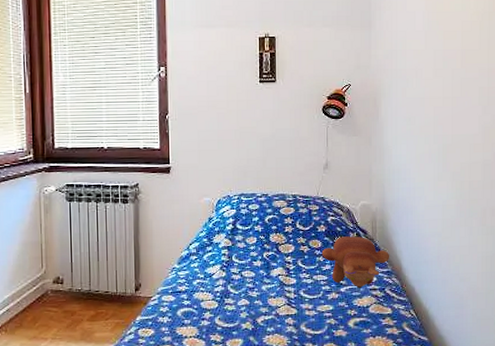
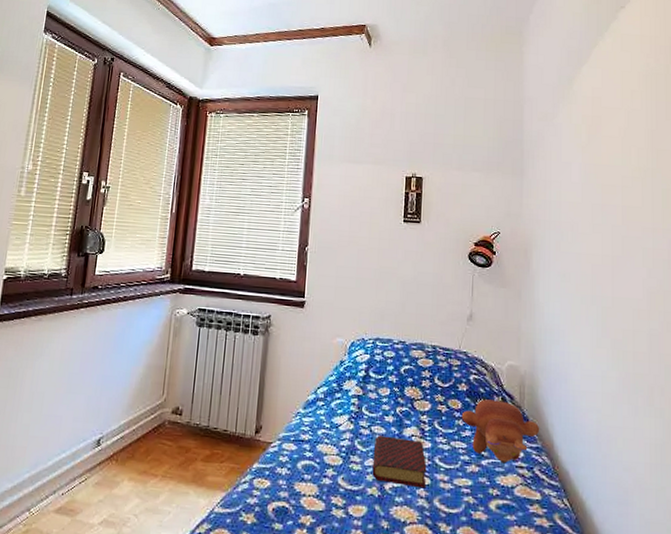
book: none [245,278,294,318] -> present [372,435,427,489]

